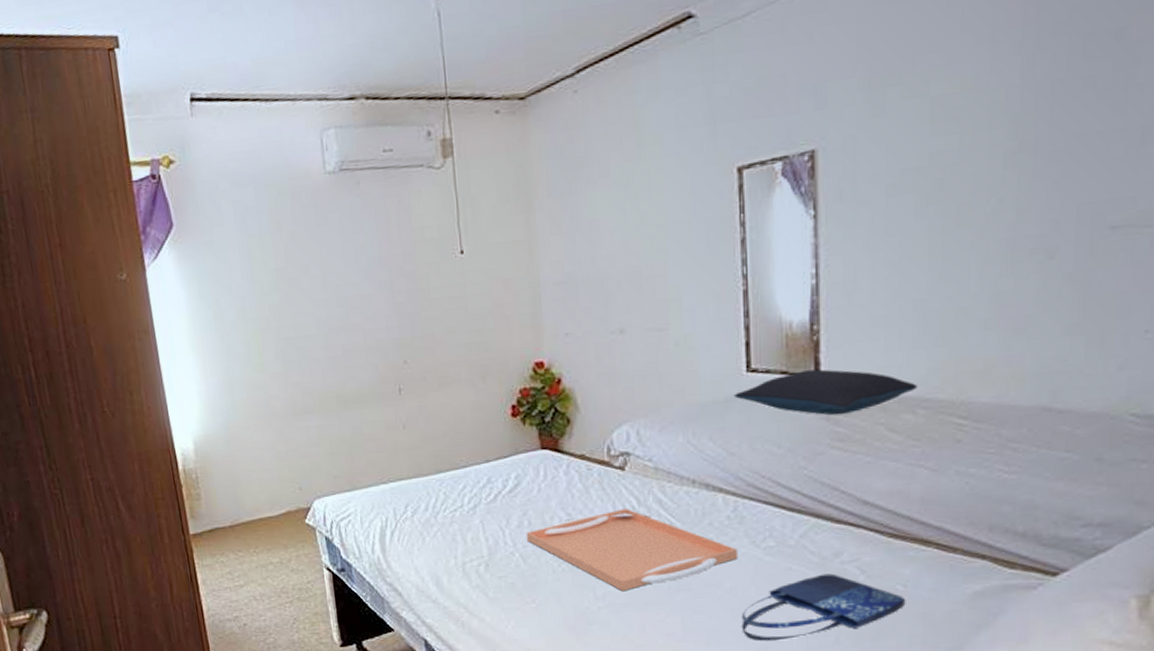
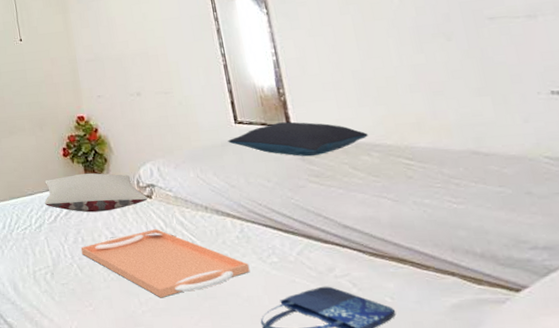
pillow: none [482,438,620,489] -> present [44,173,148,213]

